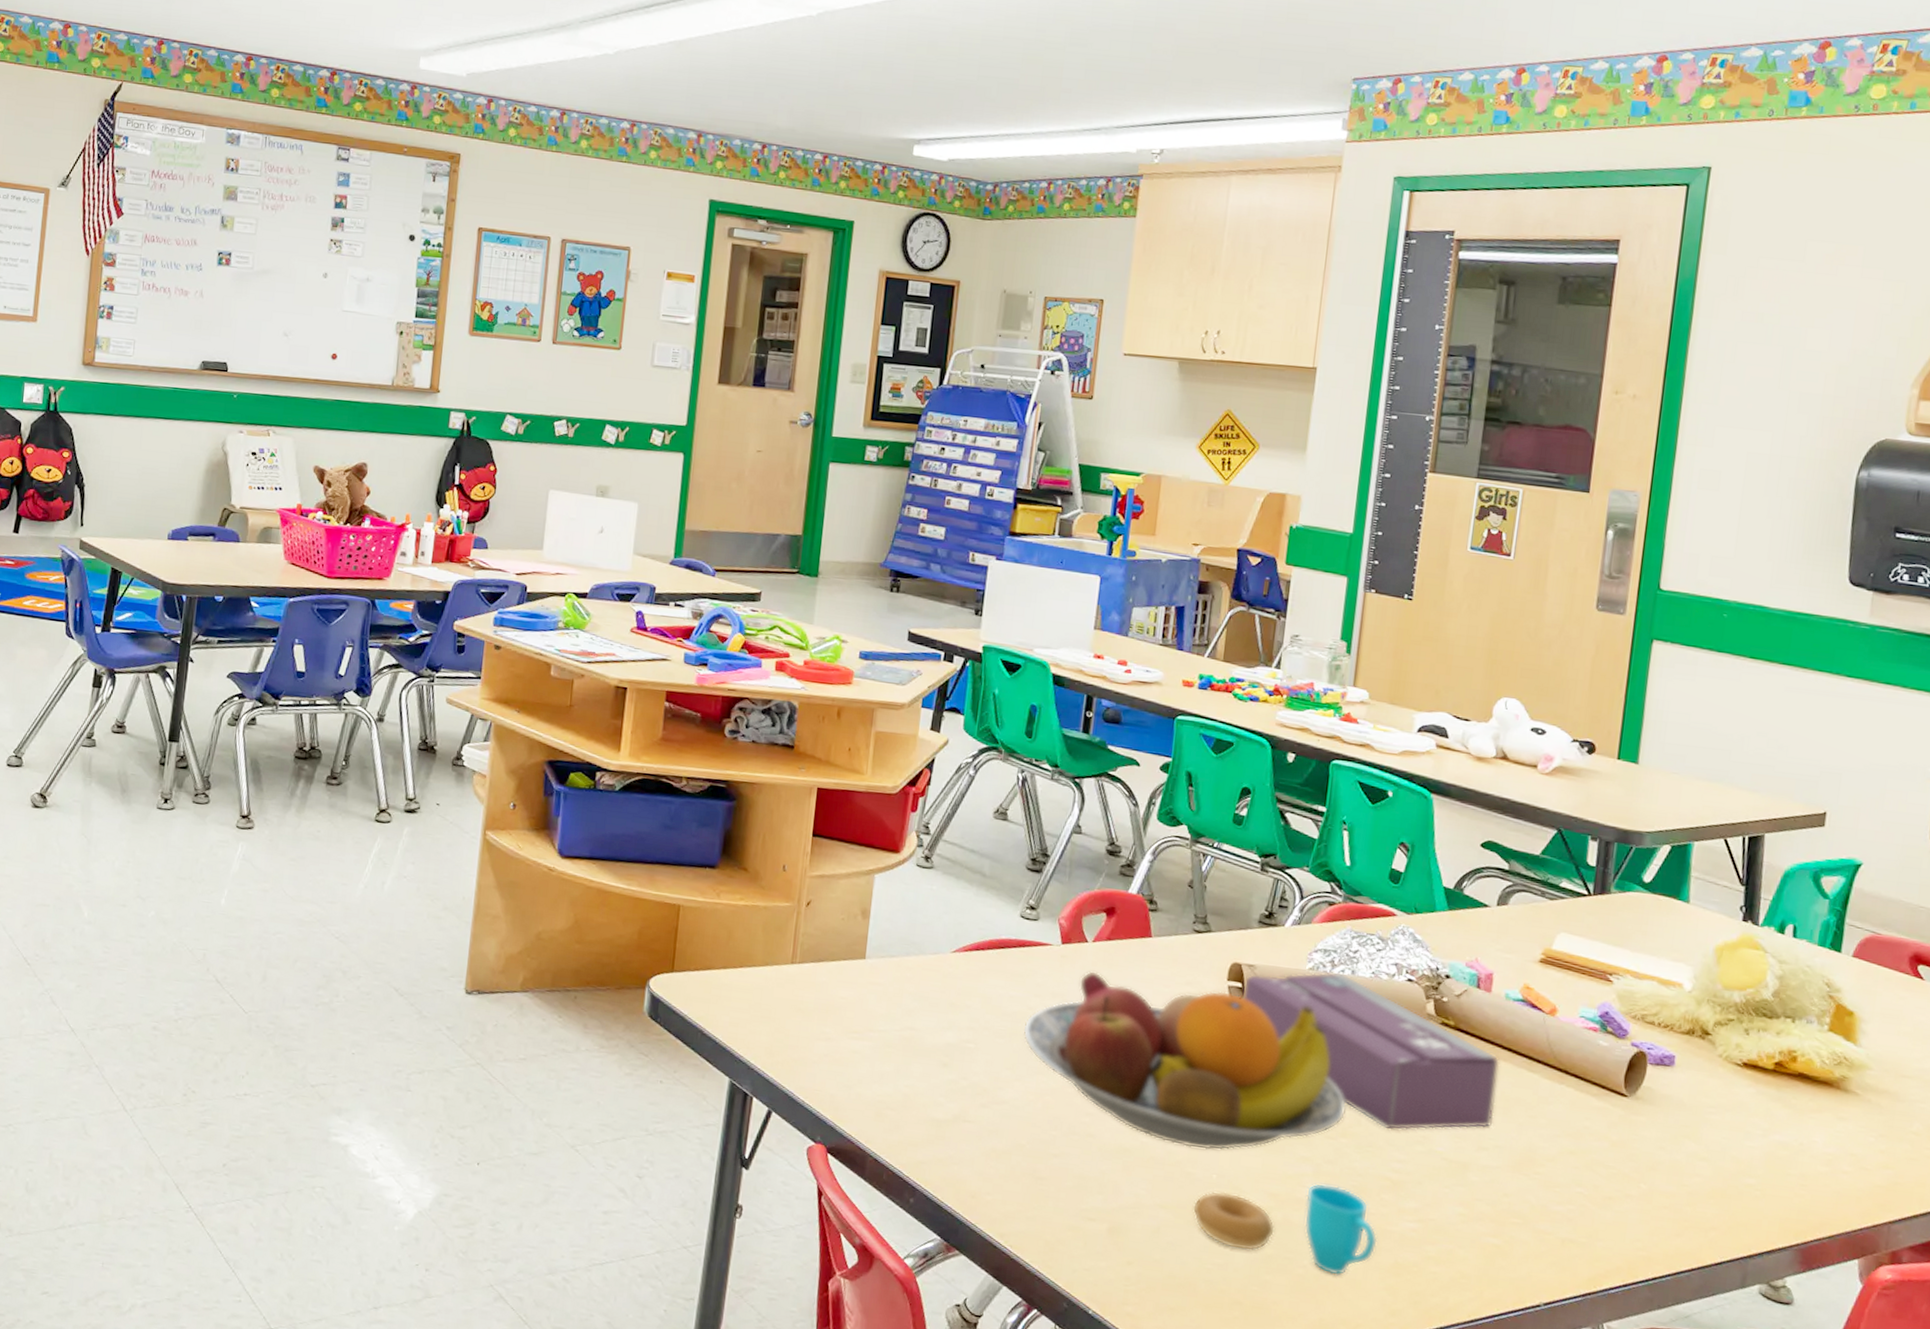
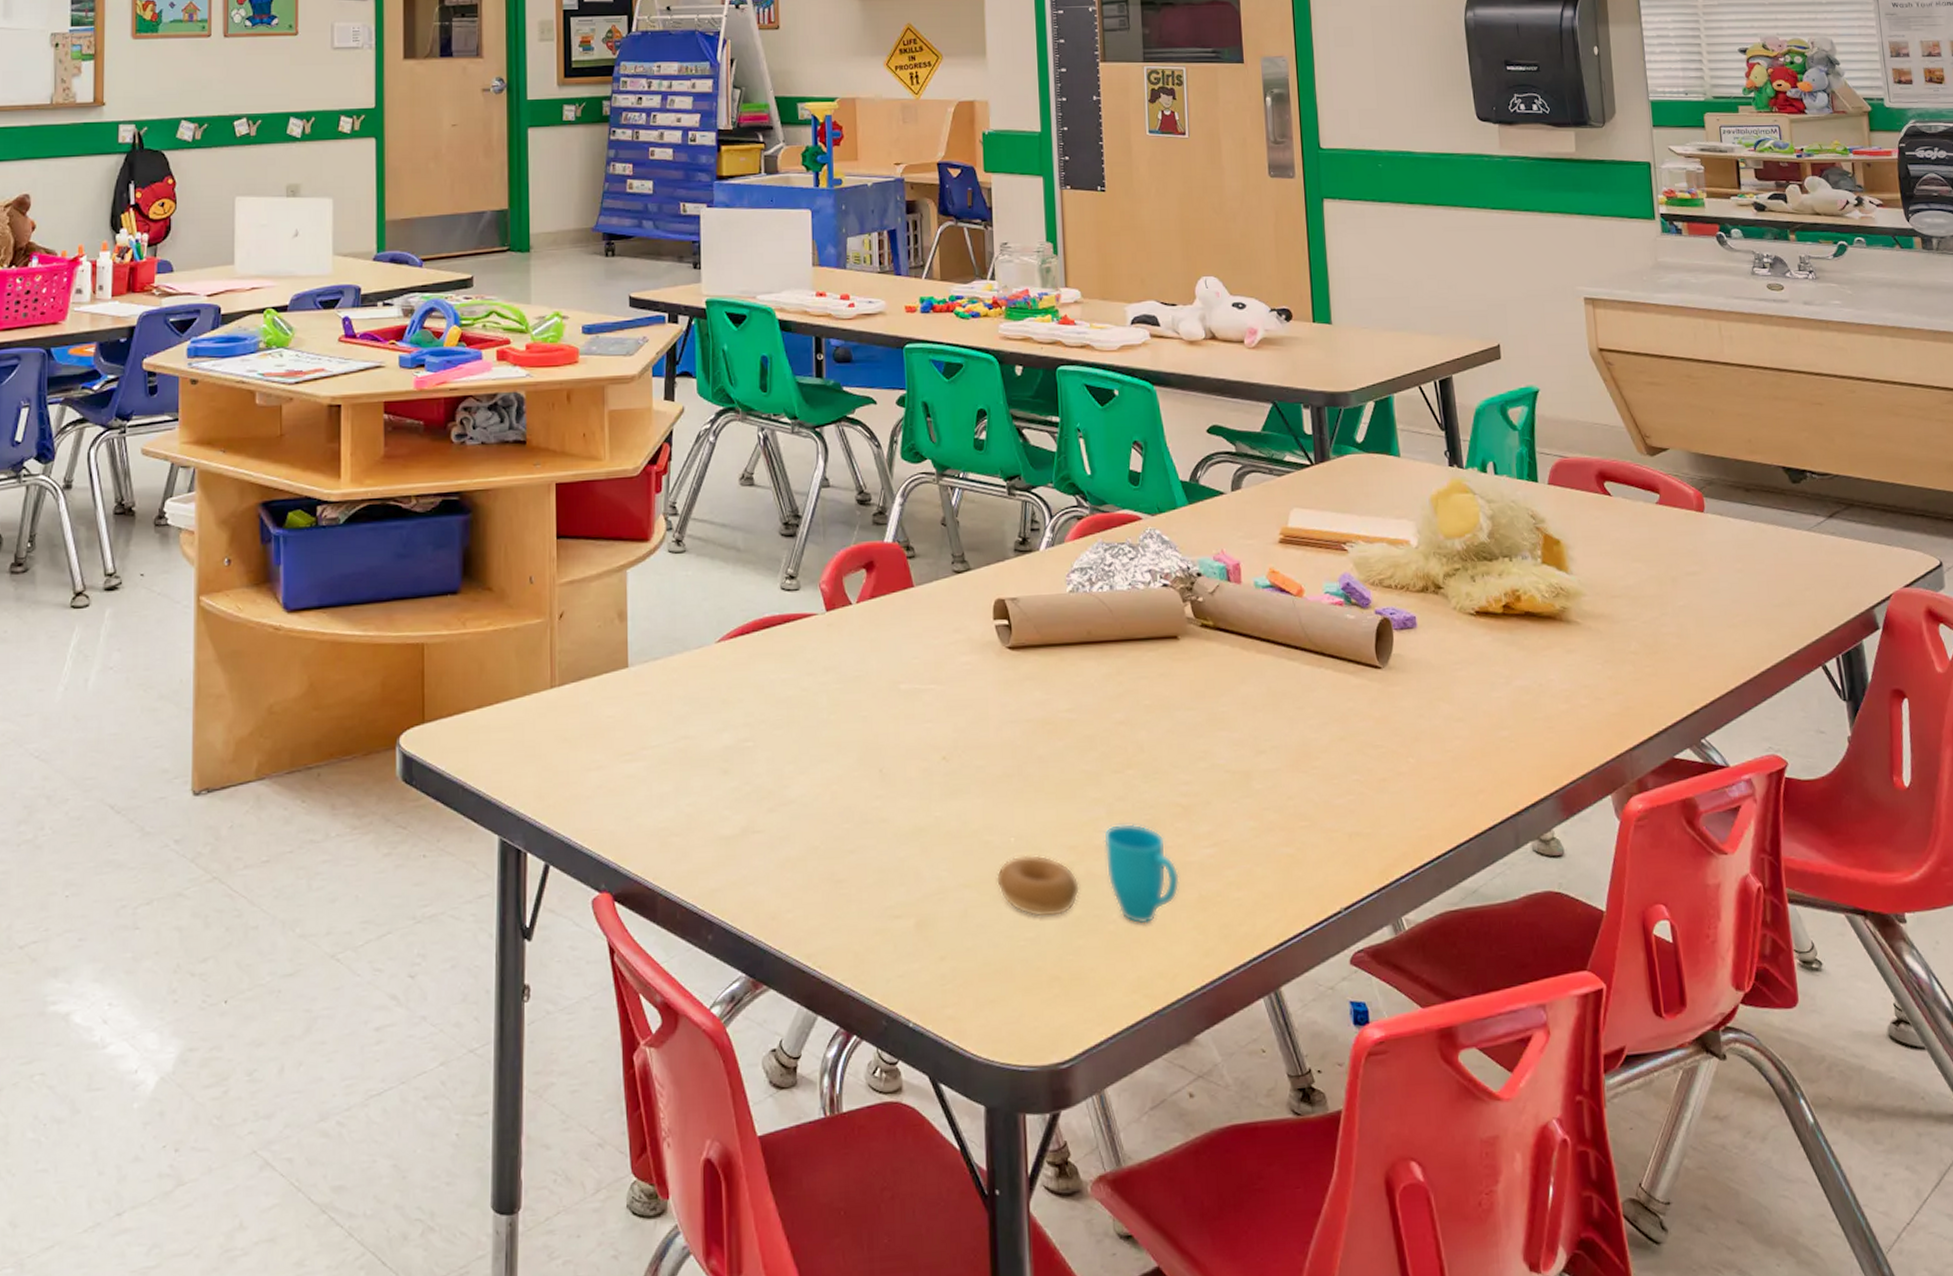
fruit bowl: present [1023,971,1347,1151] -> none [800,631,1128,813]
tissue box: present [1242,971,1500,1131] -> none [1010,589,1266,751]

